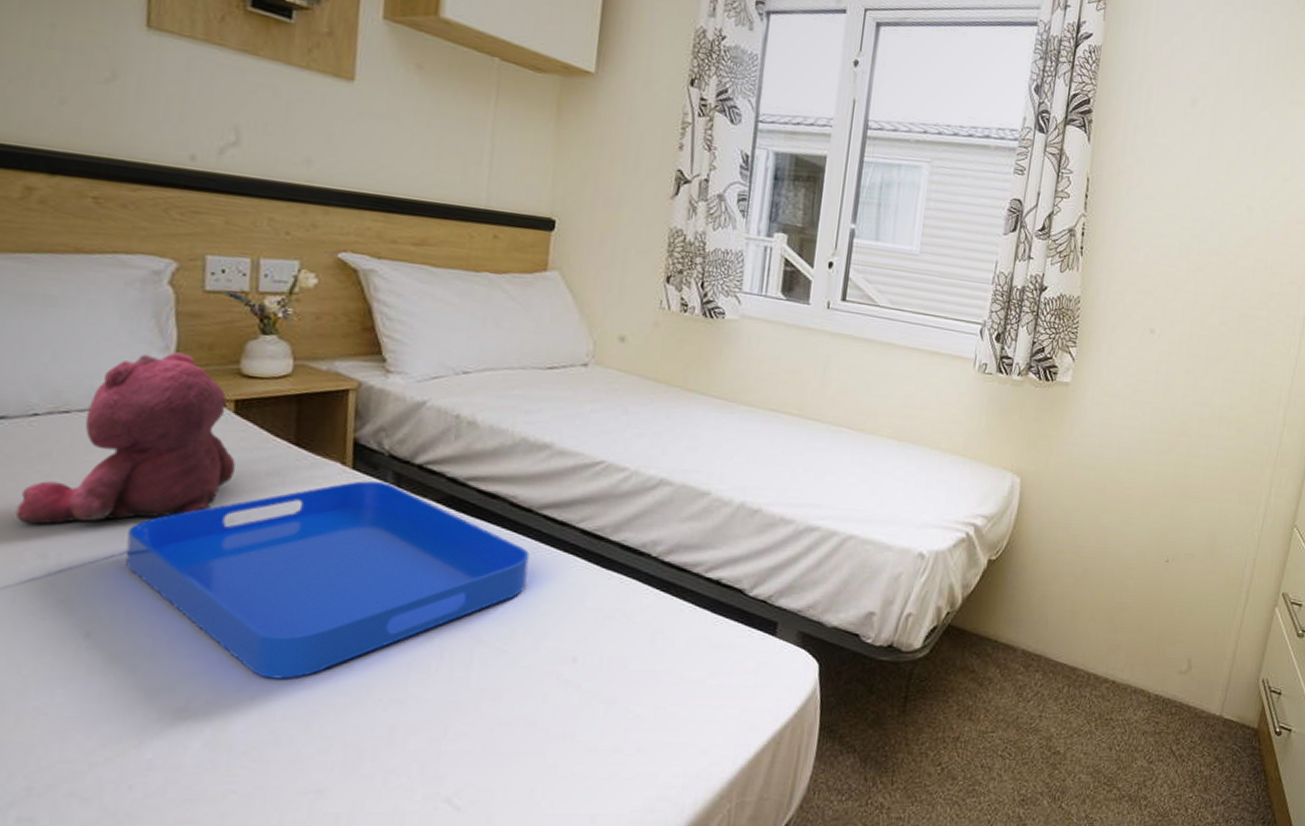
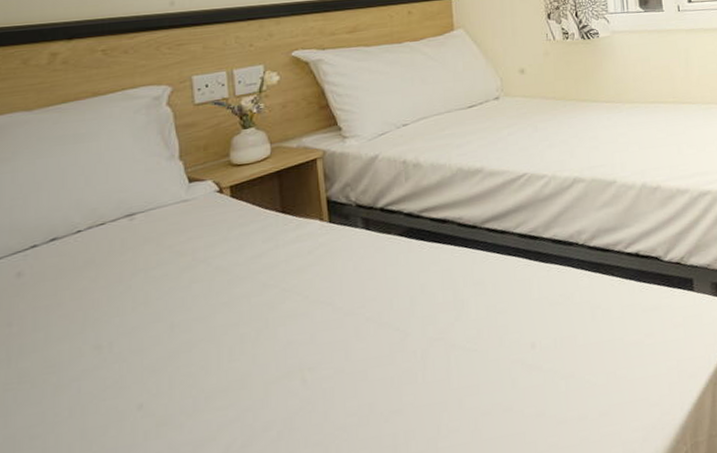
teddy bear: present [15,352,235,525] -> none [73,157,237,323]
serving tray: present [126,481,530,679] -> none [162,228,483,414]

